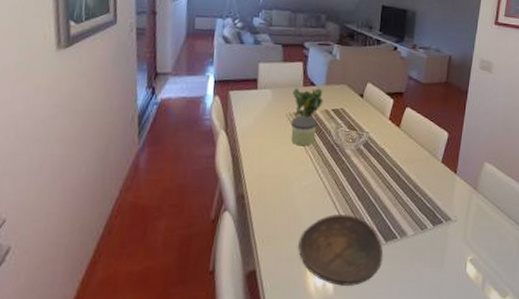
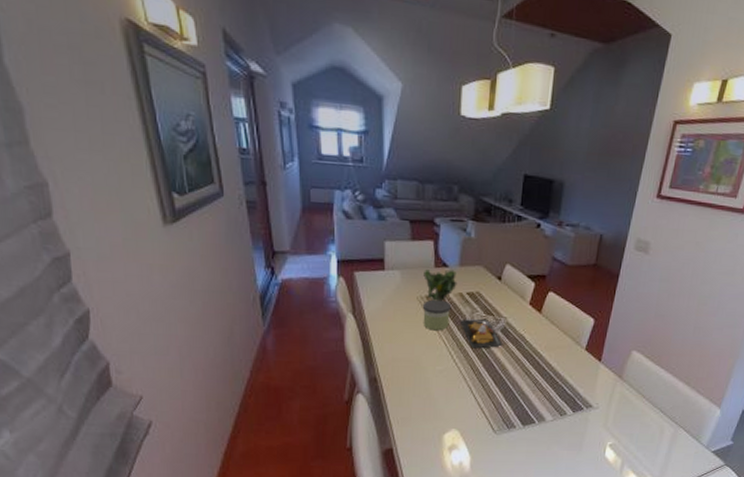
decorative bowl: present [298,214,384,287] -> none [434,399,521,466]
plate: none [325,133,366,163] -> present [459,318,503,349]

